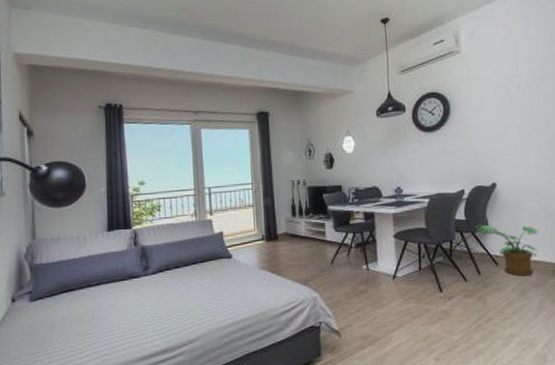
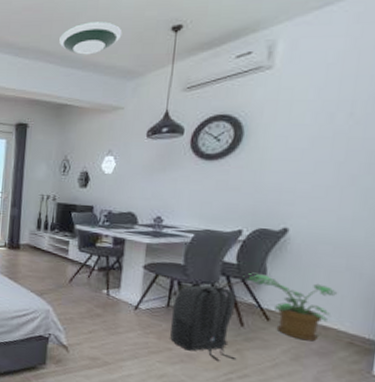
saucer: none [287,15,342,45] -> present [59,21,123,55]
backpack: none [424,241,481,311] -> present [170,283,237,361]

